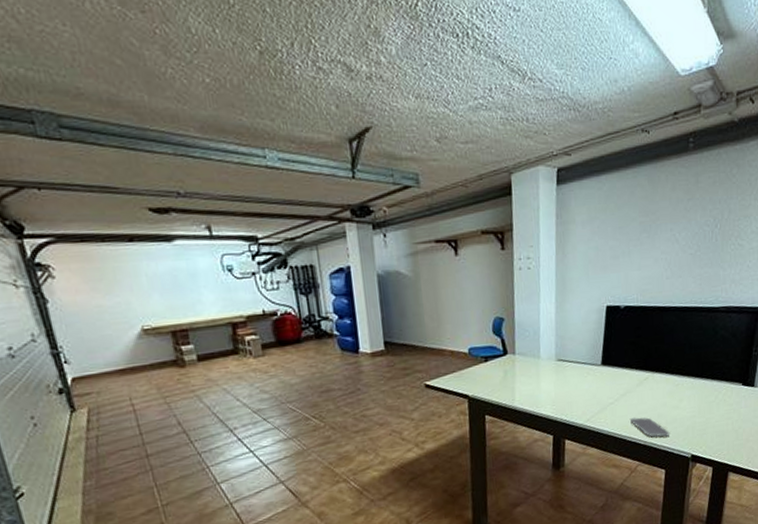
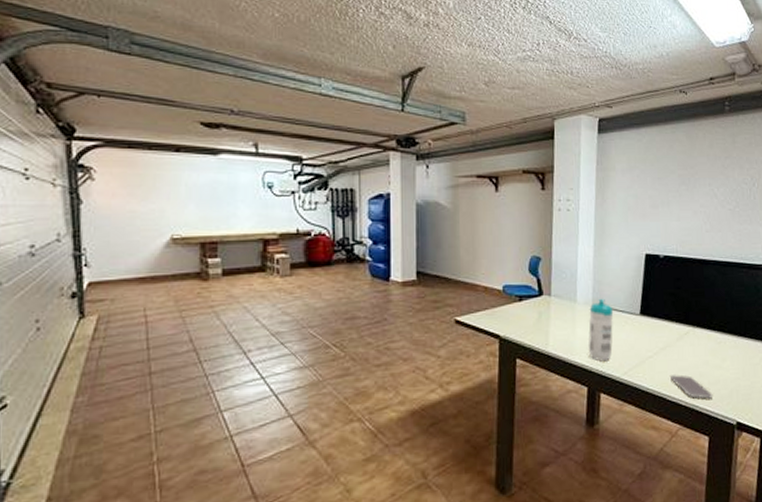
water bottle: none [552,352,576,412] -> present [588,298,614,362]

